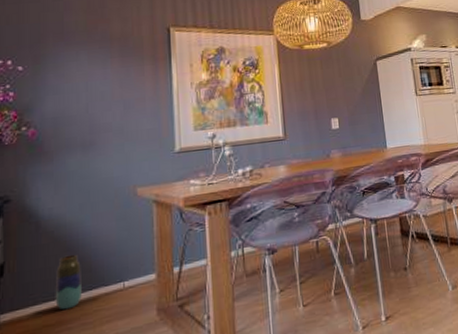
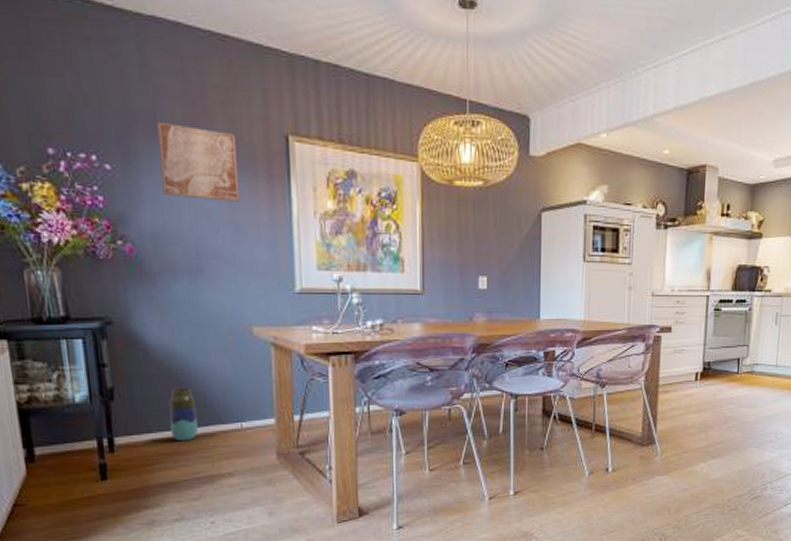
wall art: none [64,29,129,86] -> present [157,121,240,202]

